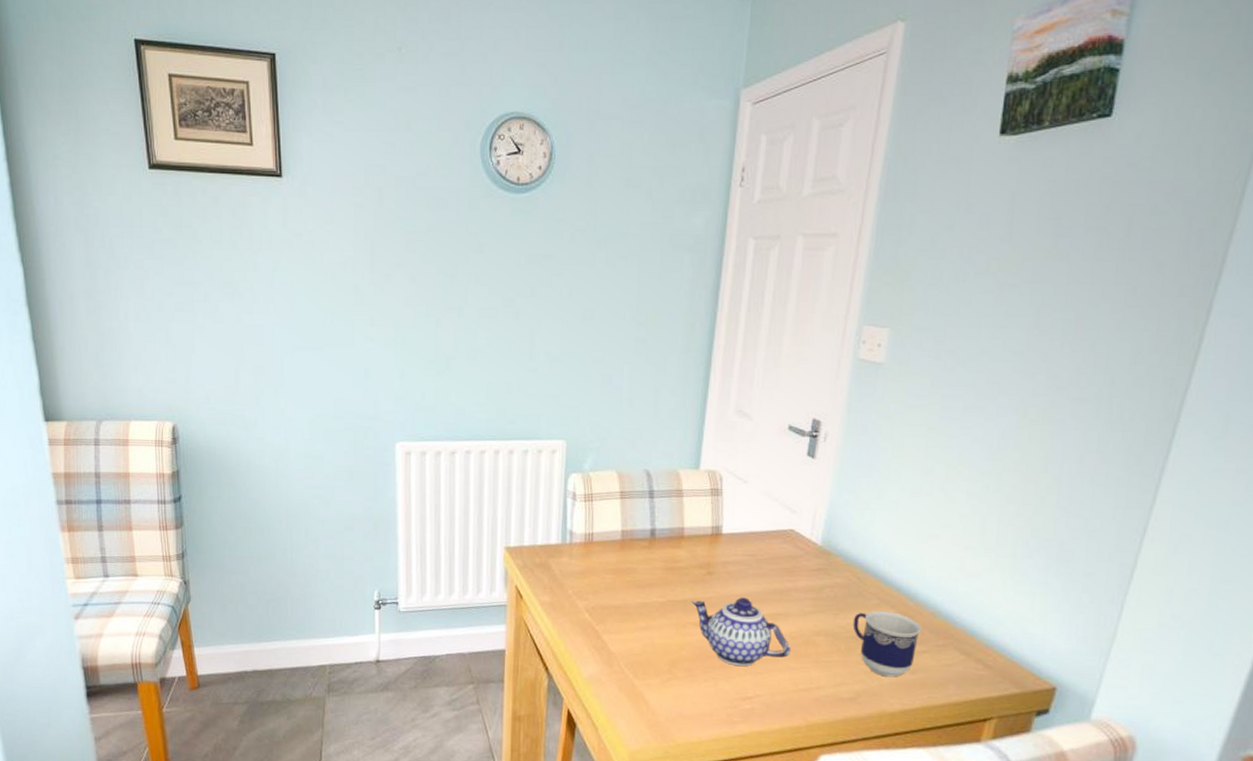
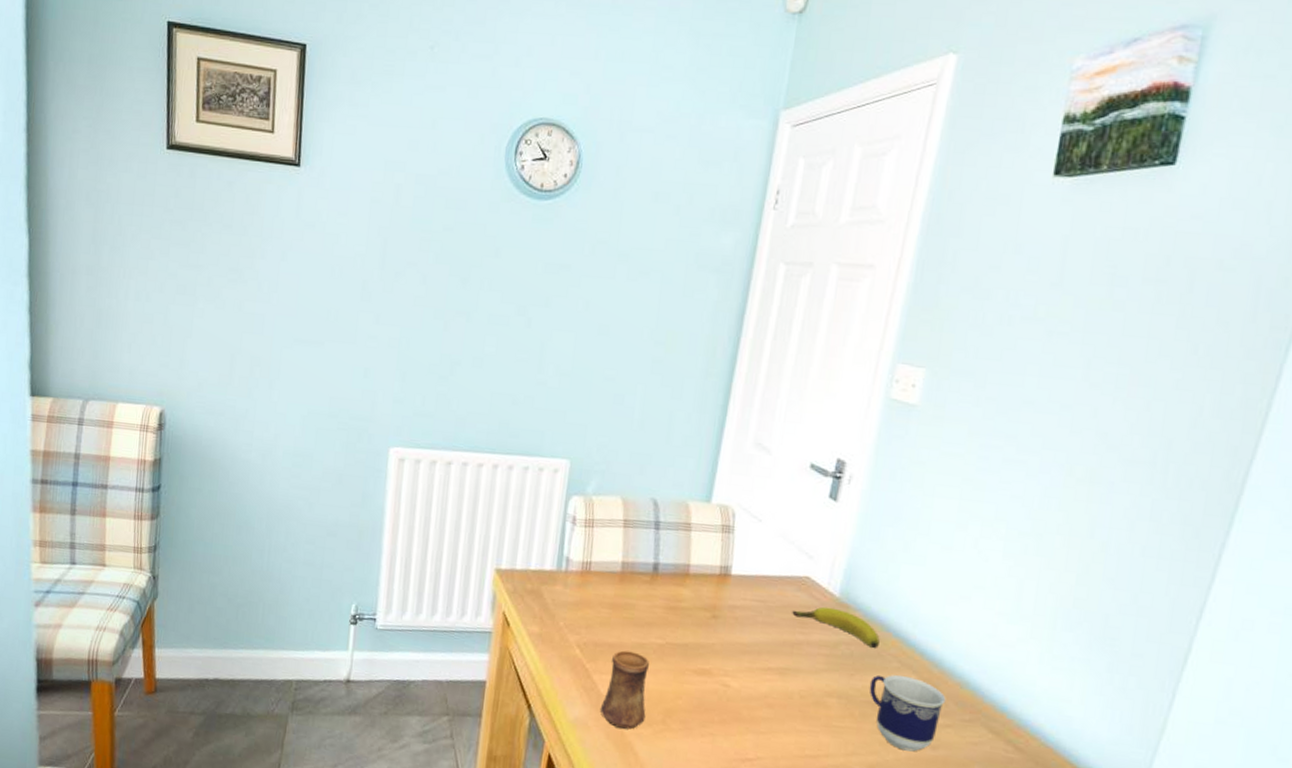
cup: none [612,611,653,681] -> present [601,650,649,730]
teapot: present [690,597,791,666] -> none [691,645,799,724]
banana: none [780,555,860,588] -> present [792,606,880,648]

